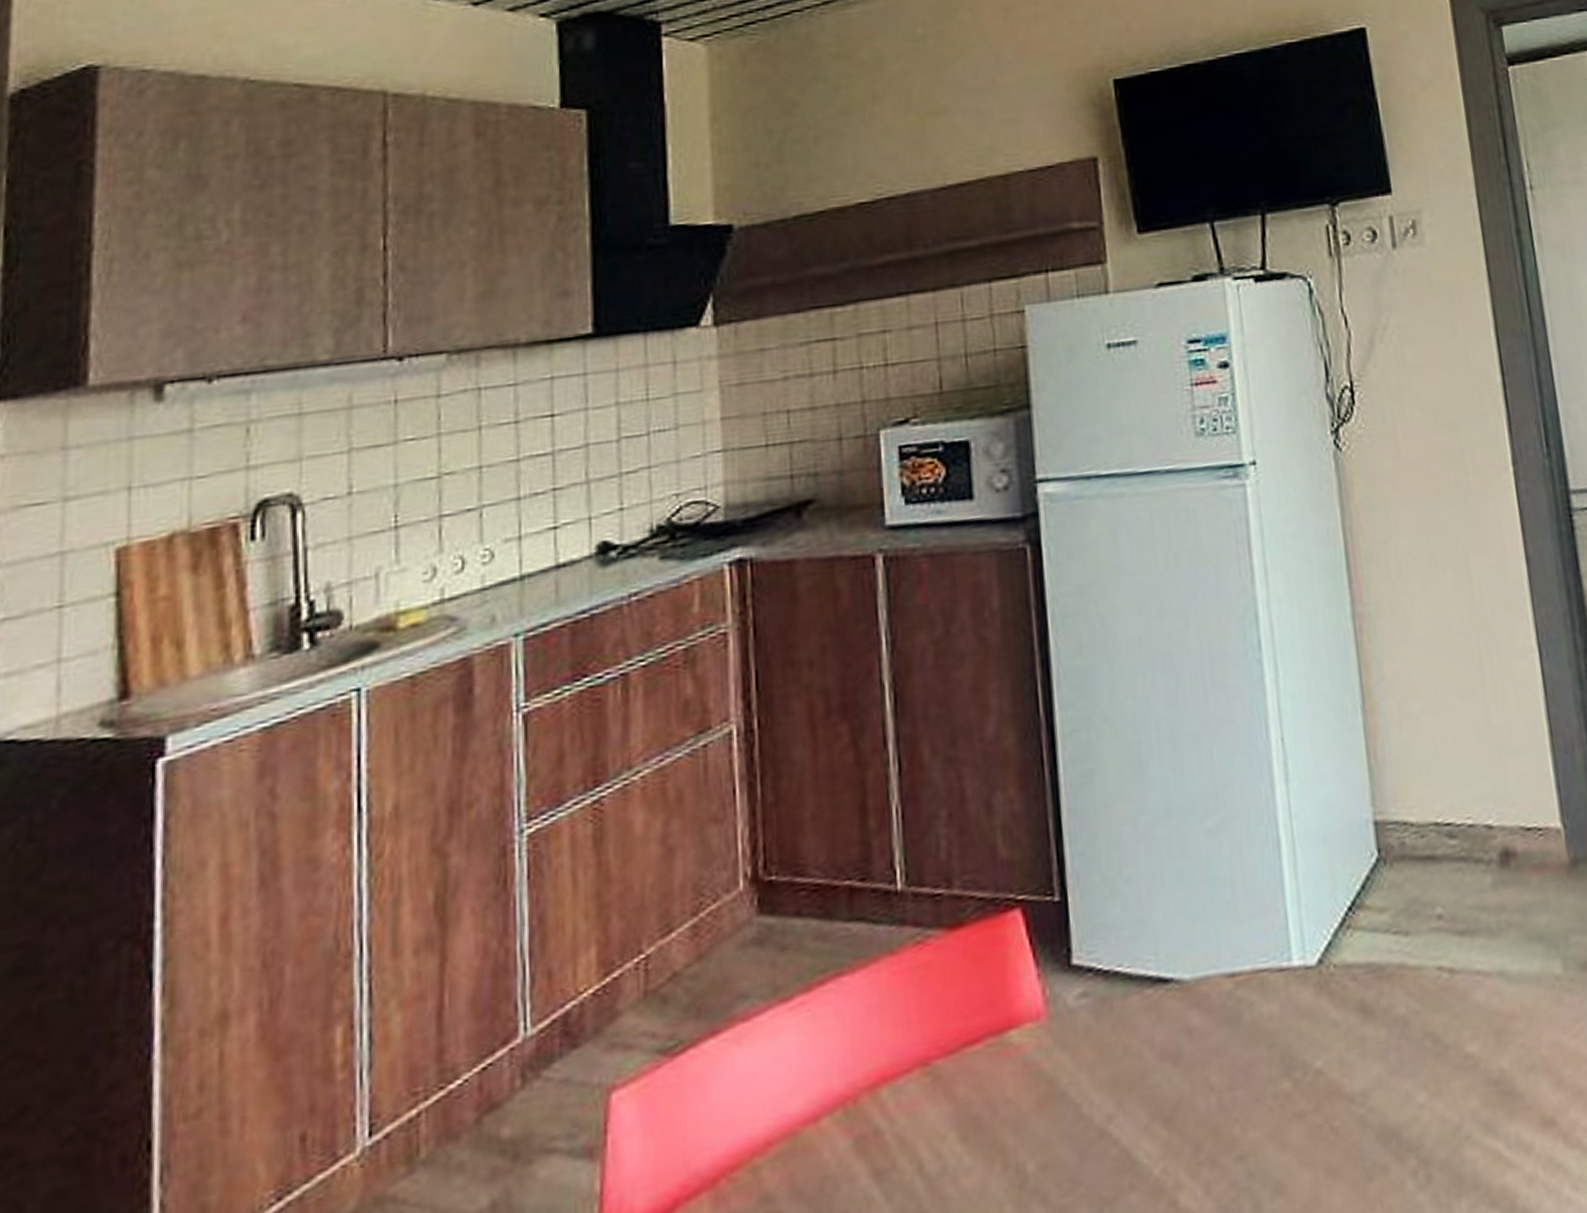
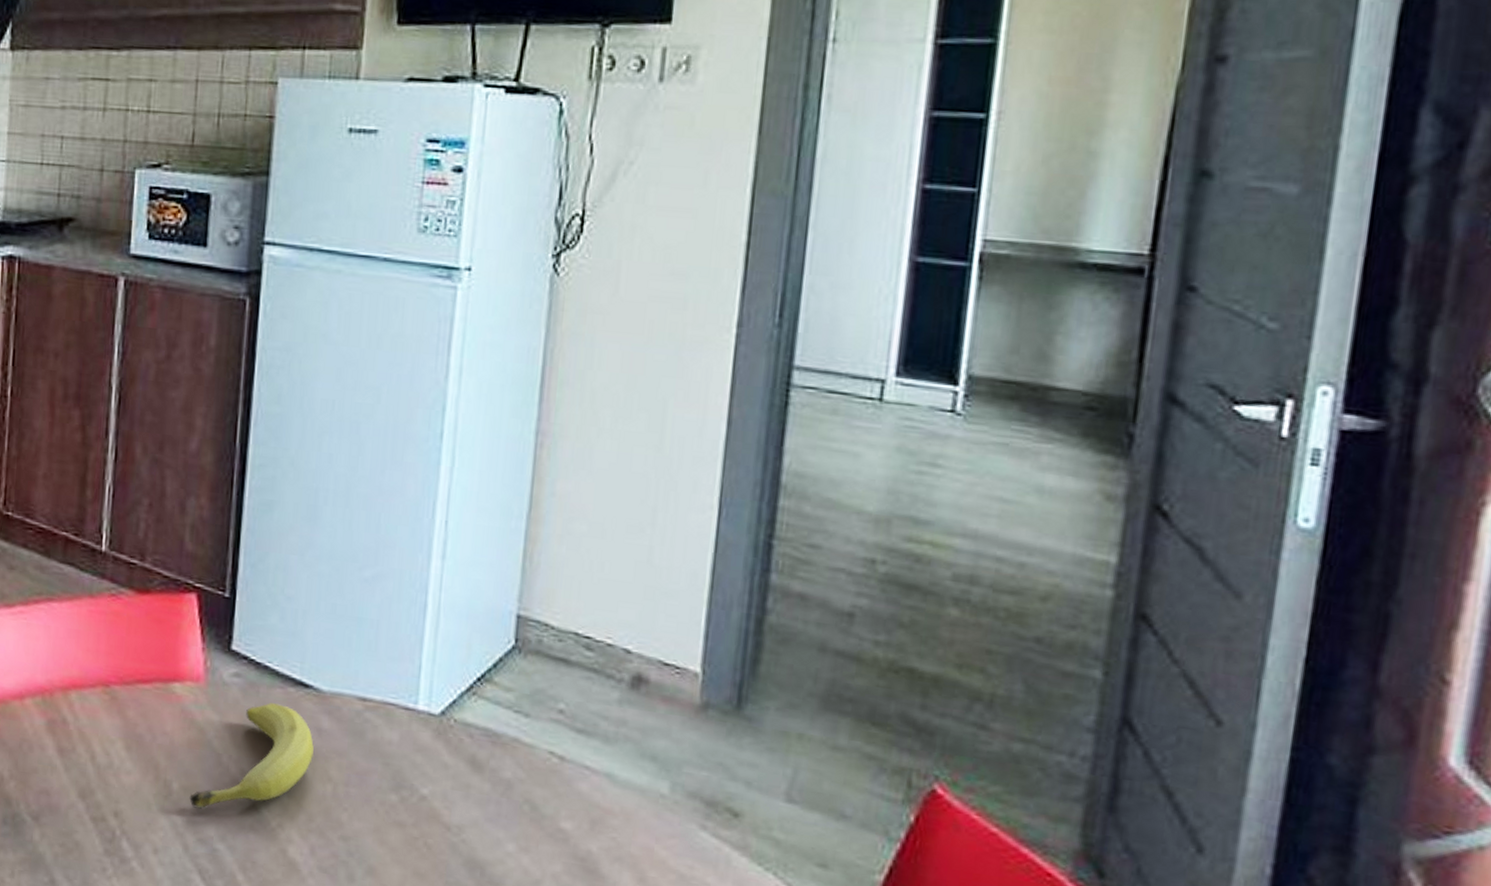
fruit: none [1050,1013,1188,1188] -> present [189,703,314,809]

